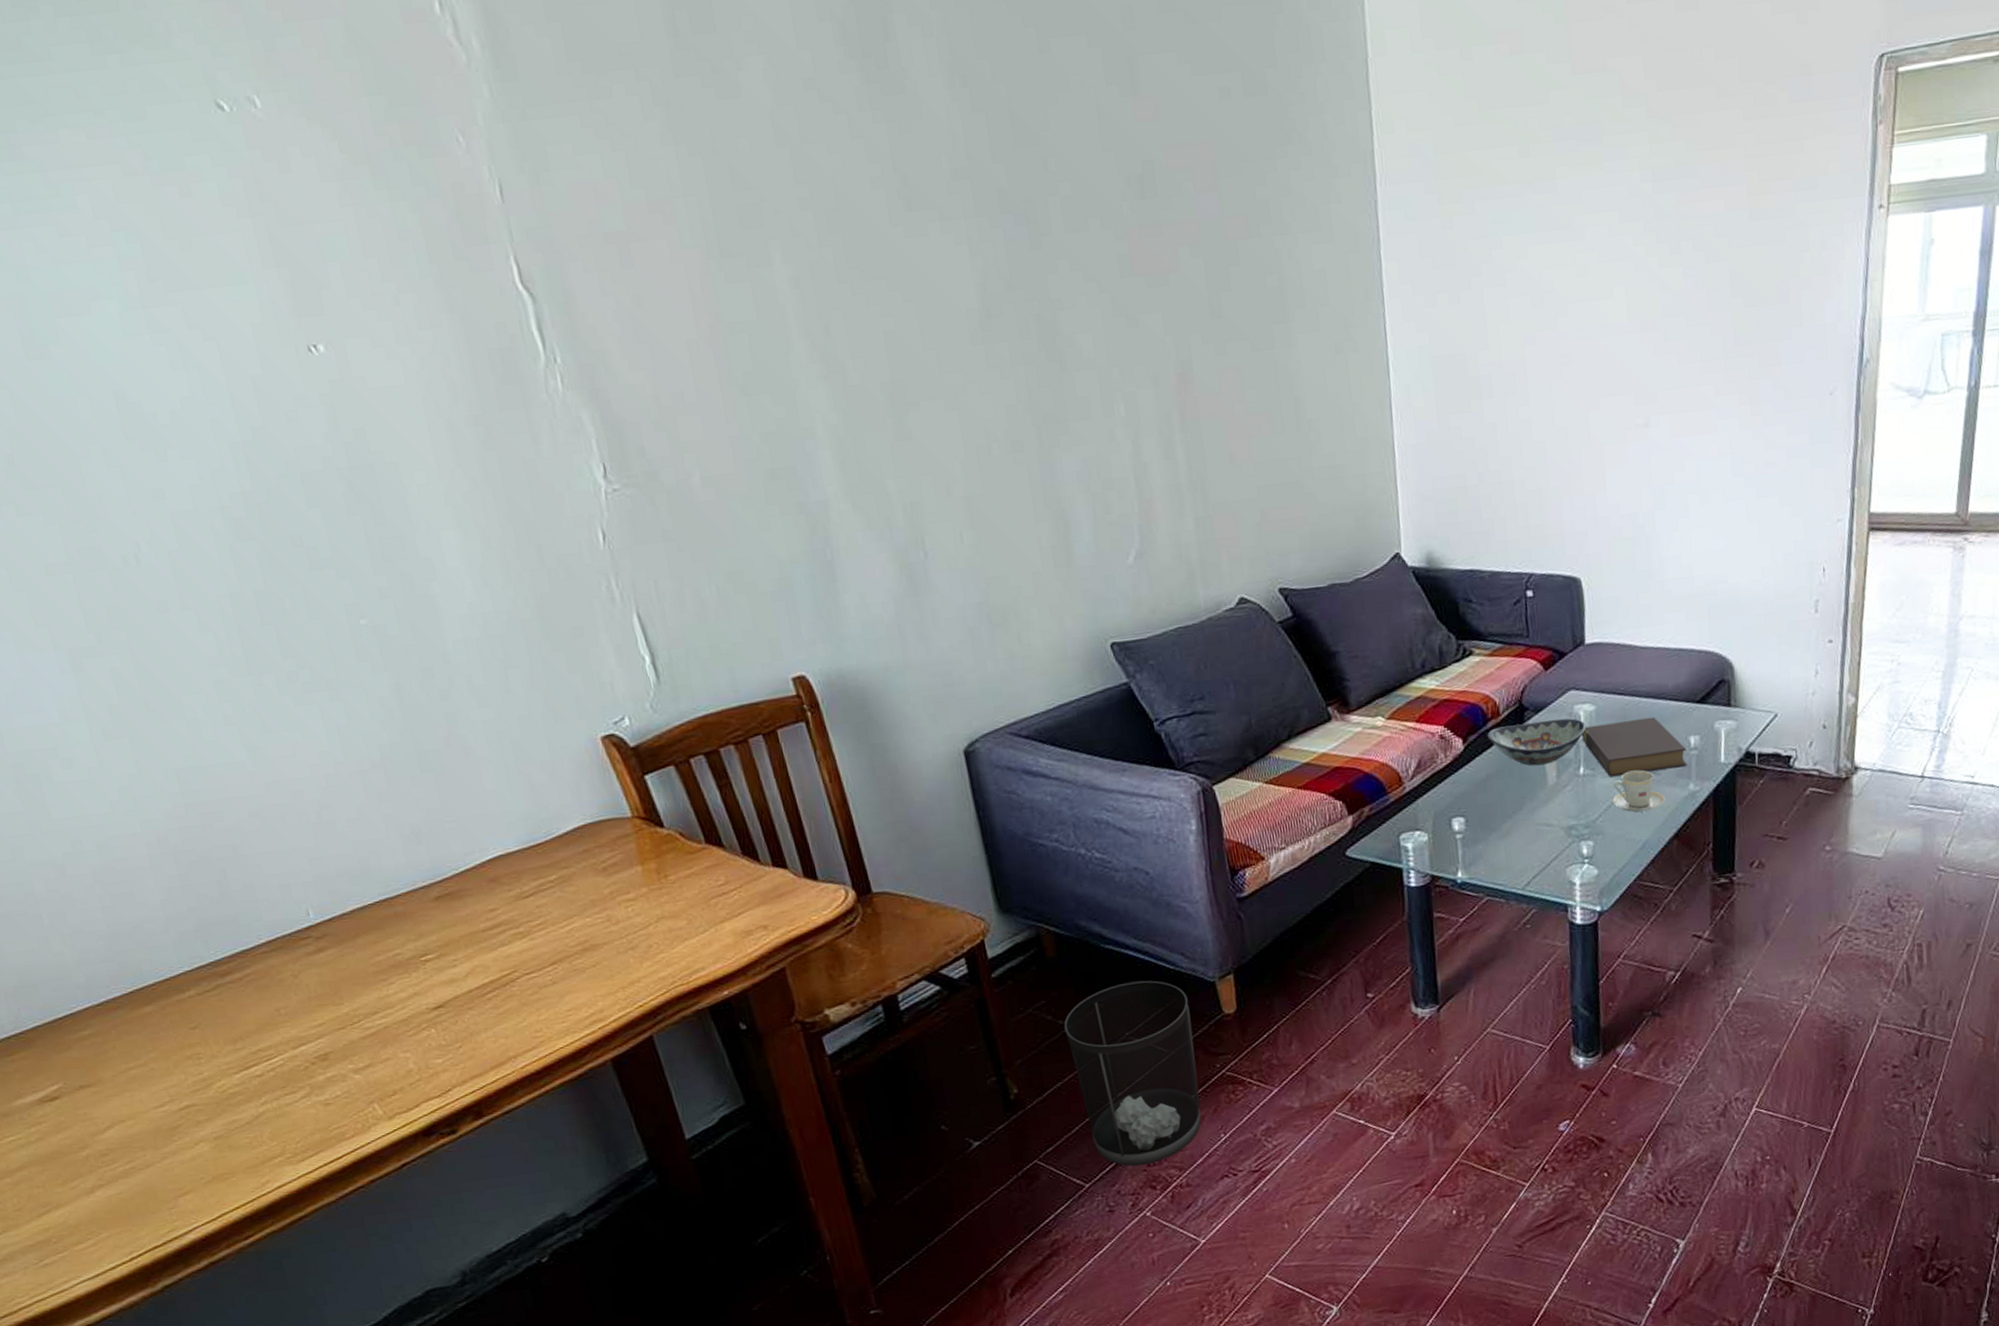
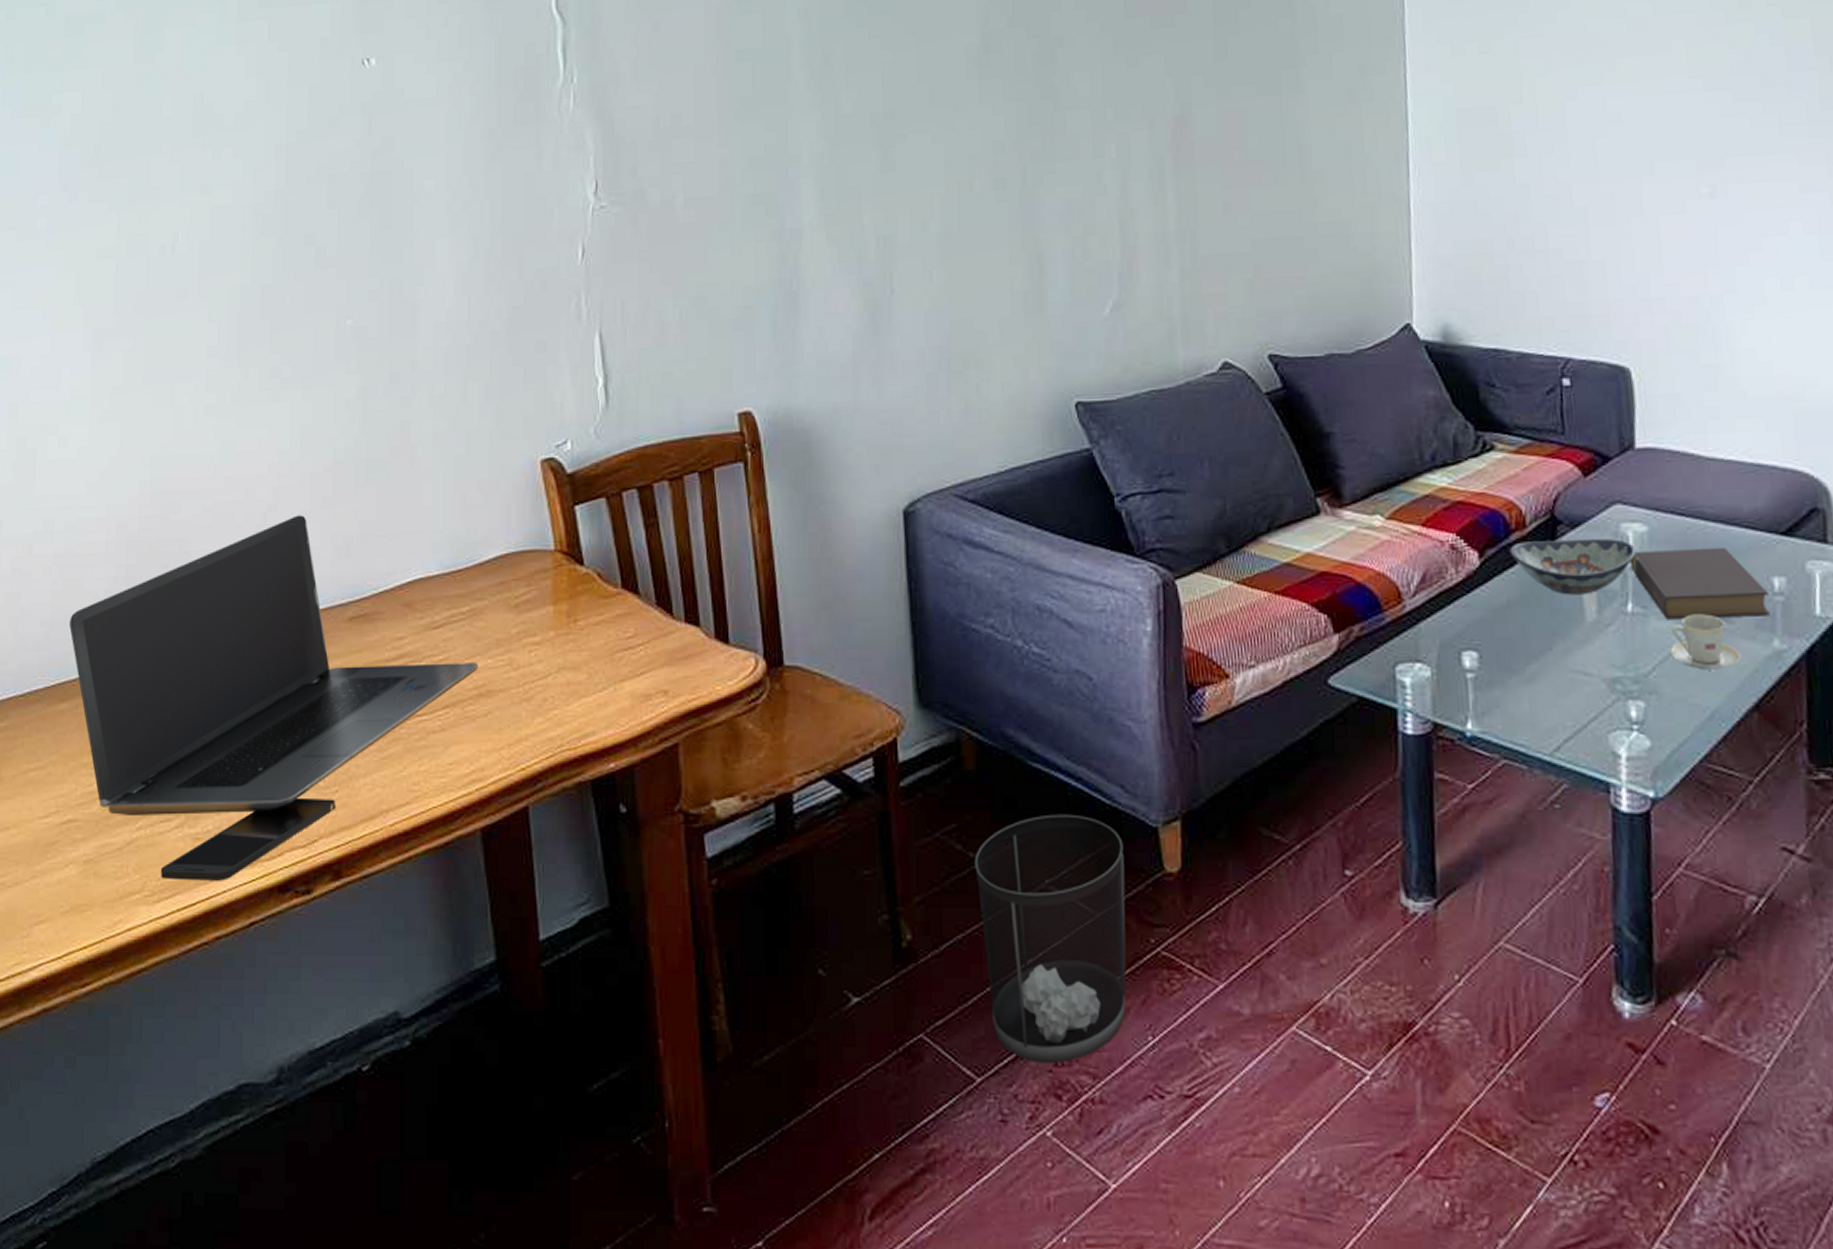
laptop computer: none [130,810,579,1095] -> present [69,515,479,815]
phone: none [296,1053,462,1142] -> present [160,797,335,881]

